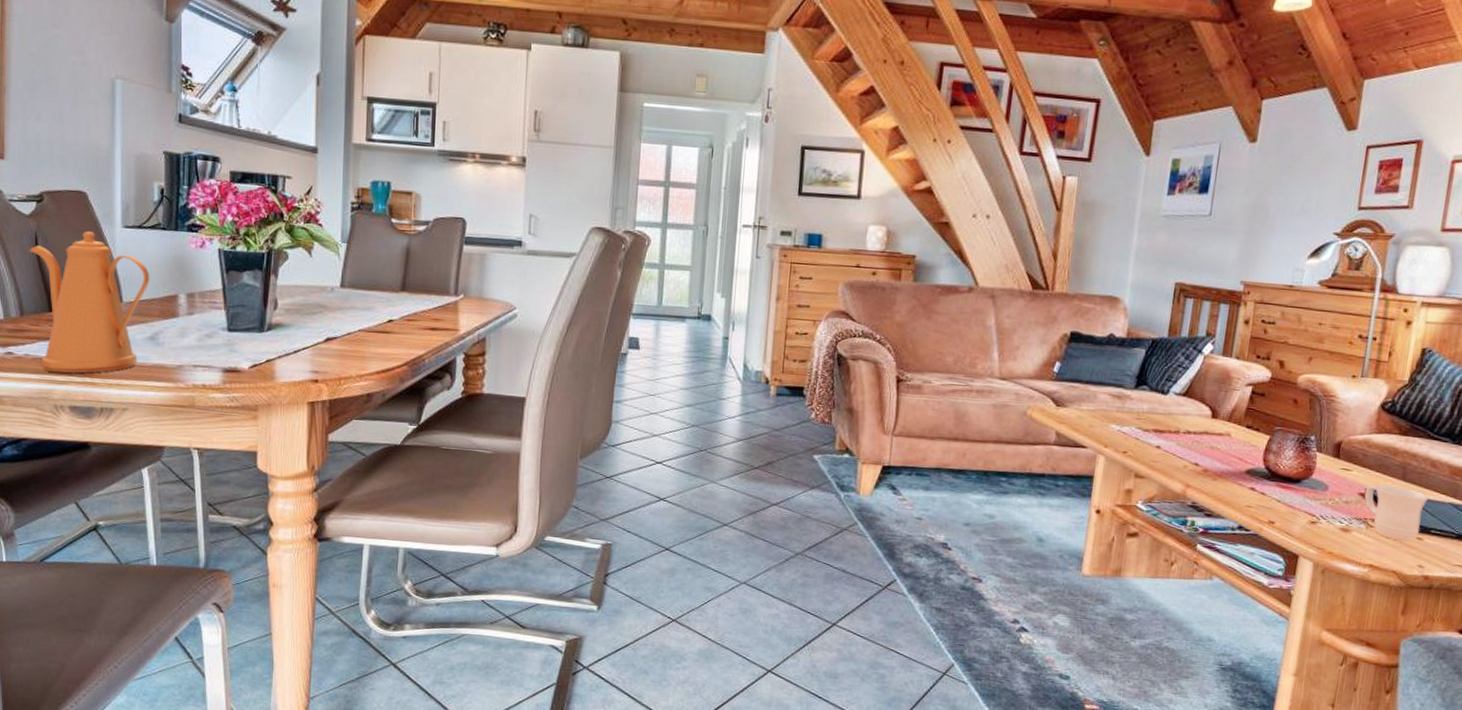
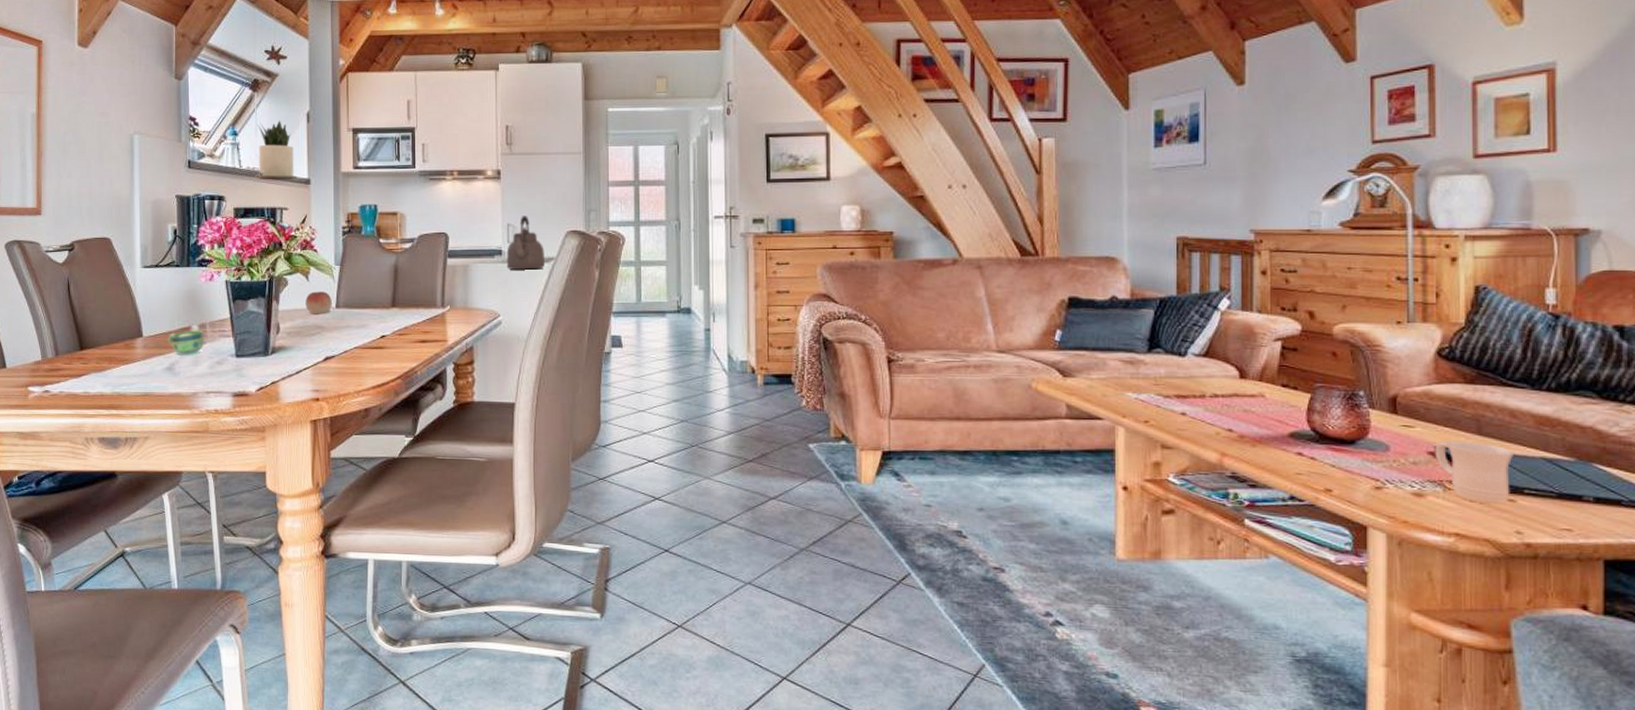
coffee pot: present [29,231,150,374] -> none [63,274,166,407]
cup: none [151,299,193,326] -> present [168,330,204,356]
planter: none [256,79,304,147] -> present [255,120,298,180]
fruit: none [307,268,336,294] -> present [305,291,332,316]
kettle: none [526,207,567,264] -> present [506,216,545,270]

